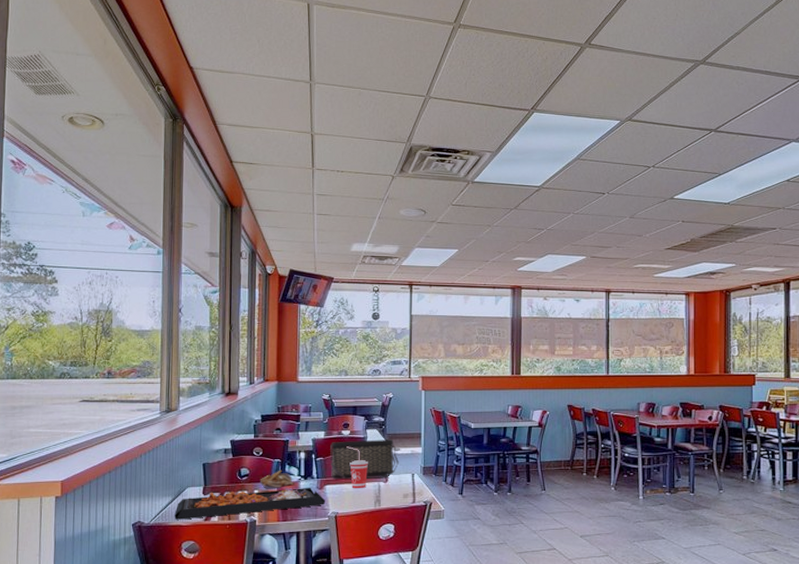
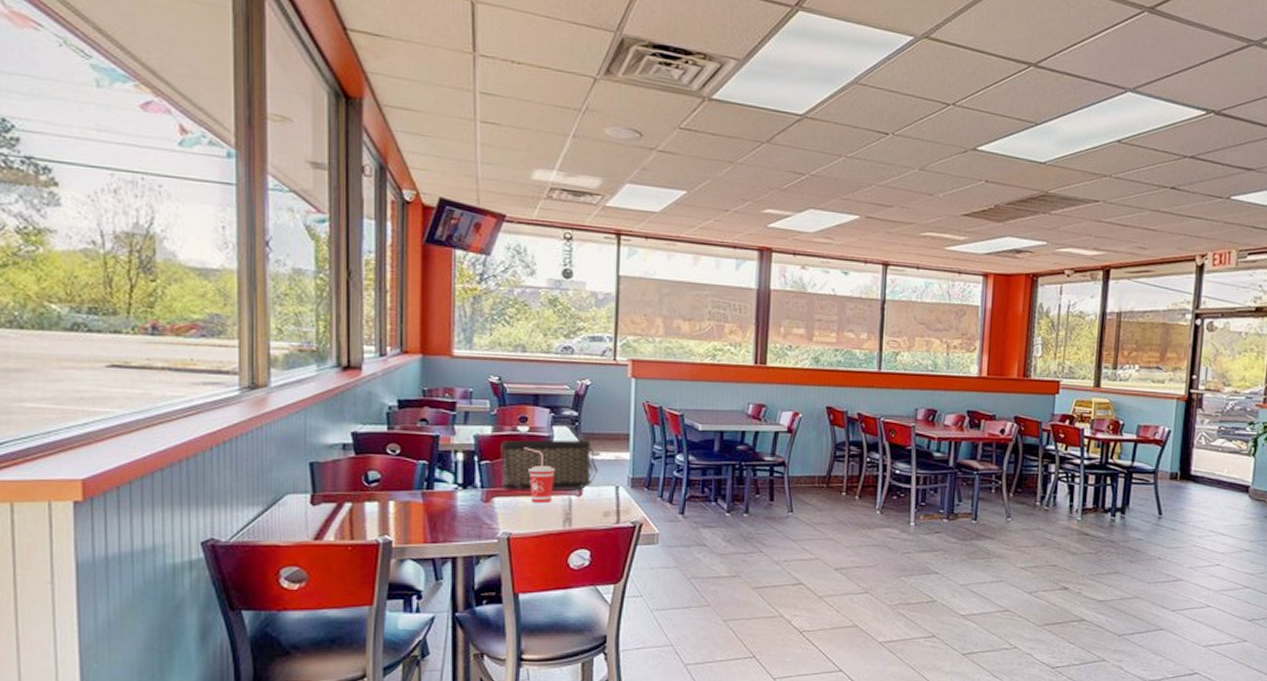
food tray: present [174,487,326,520] -> none [267,499,494,538]
french fries: present [260,470,294,489] -> none [397,474,448,500]

